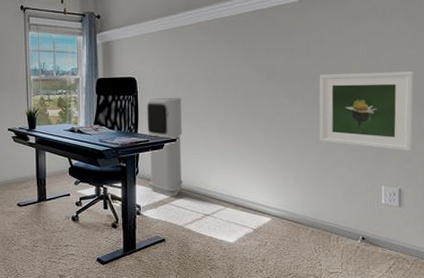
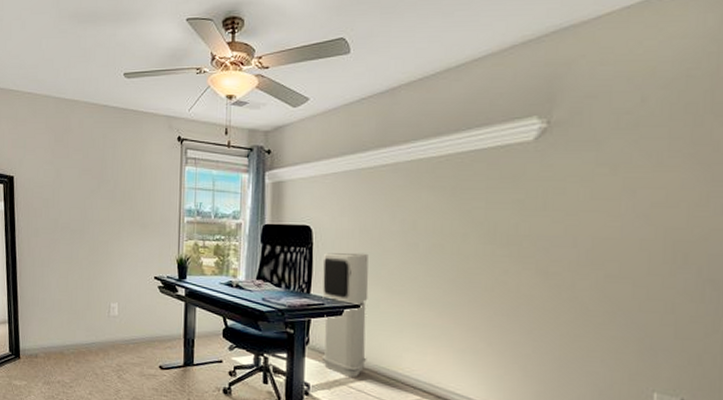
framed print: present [319,71,414,152] -> none [558,236,706,349]

